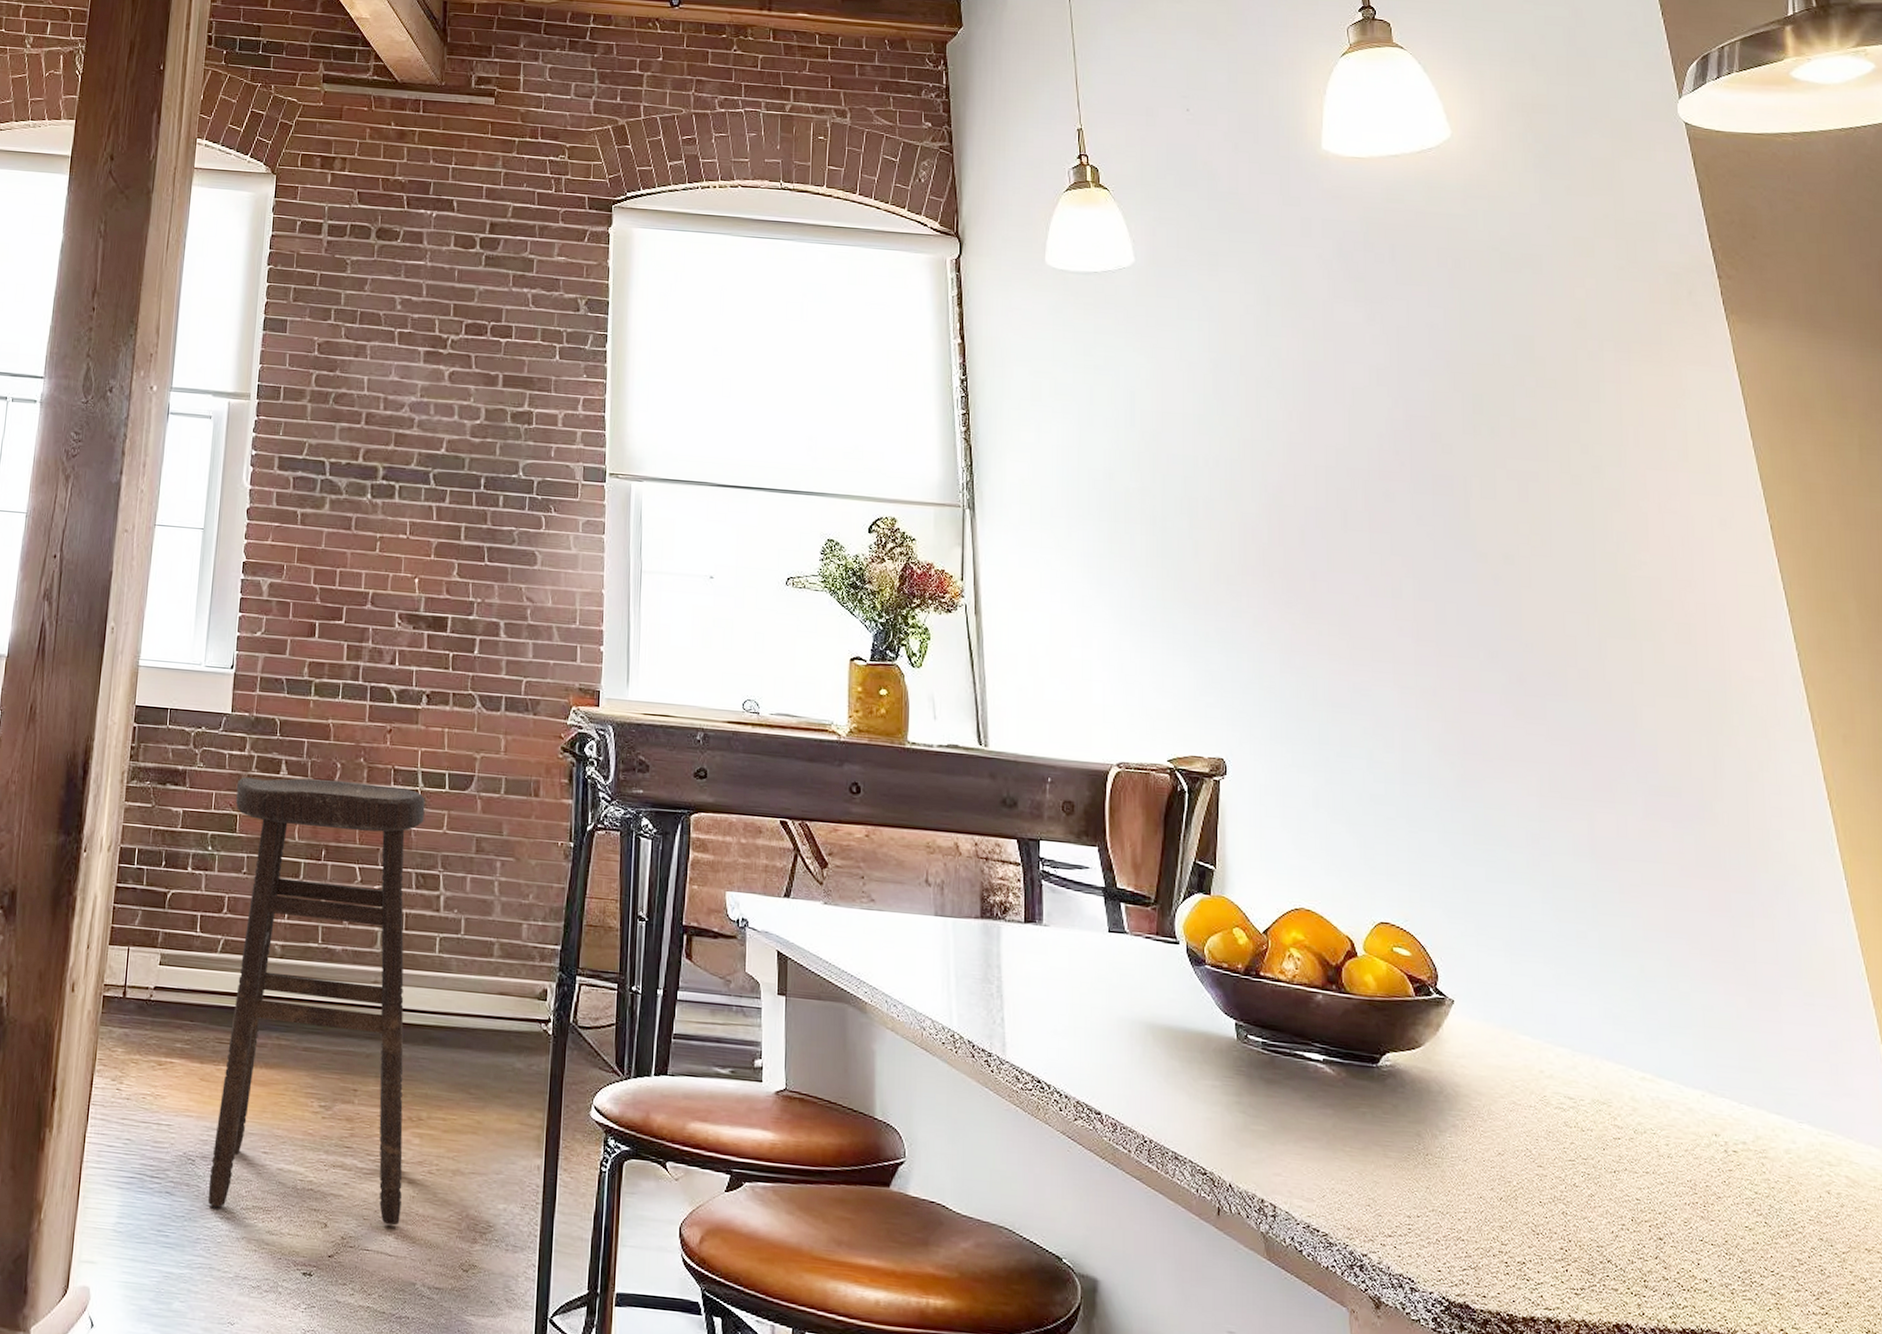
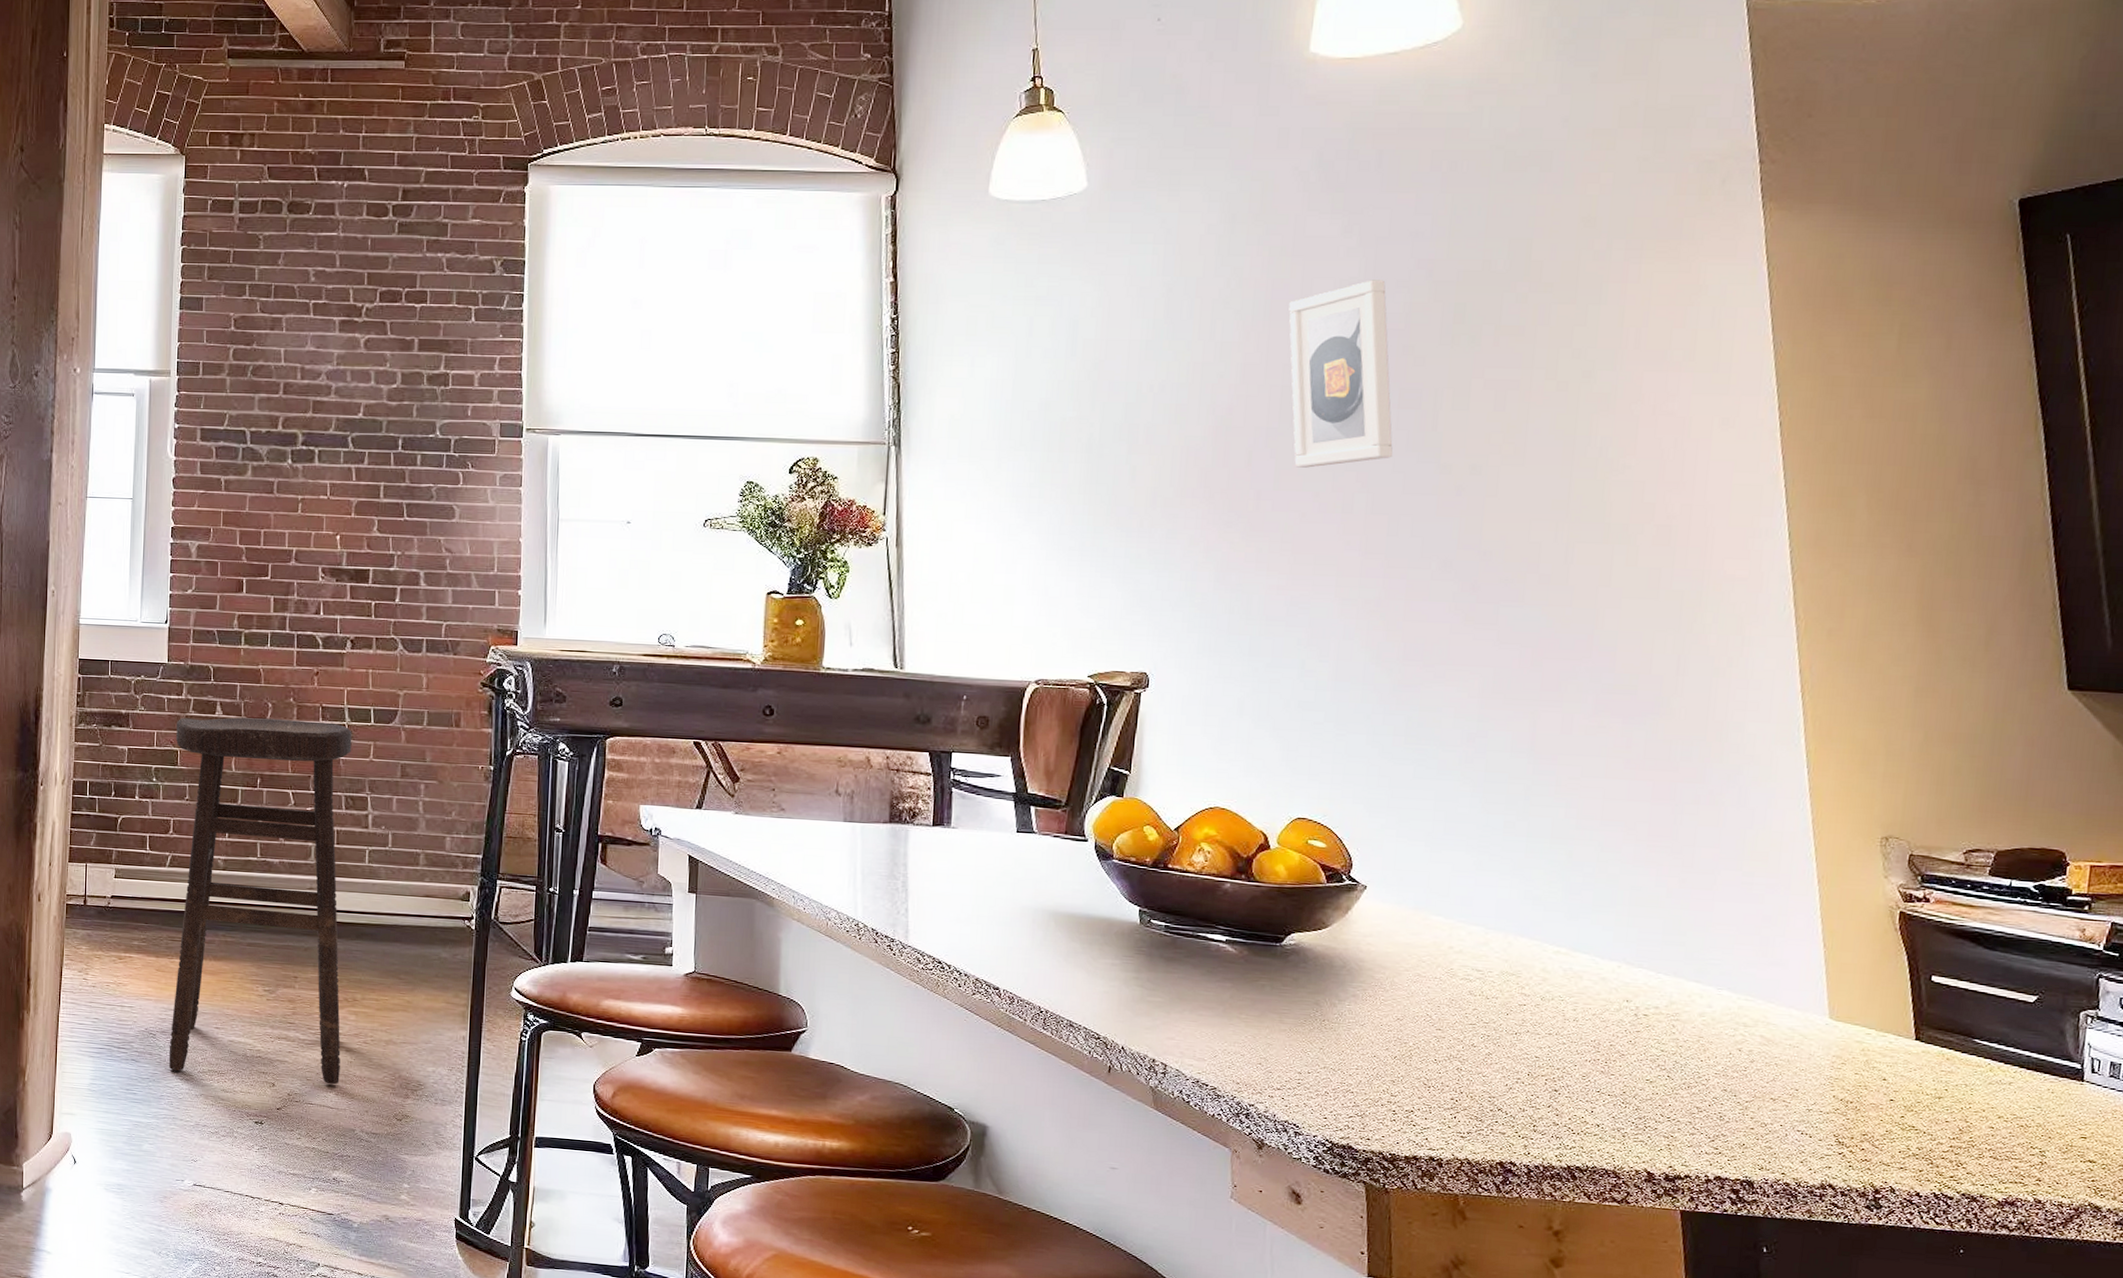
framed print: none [1325,367,1432,551] -> present [1289,280,1393,468]

